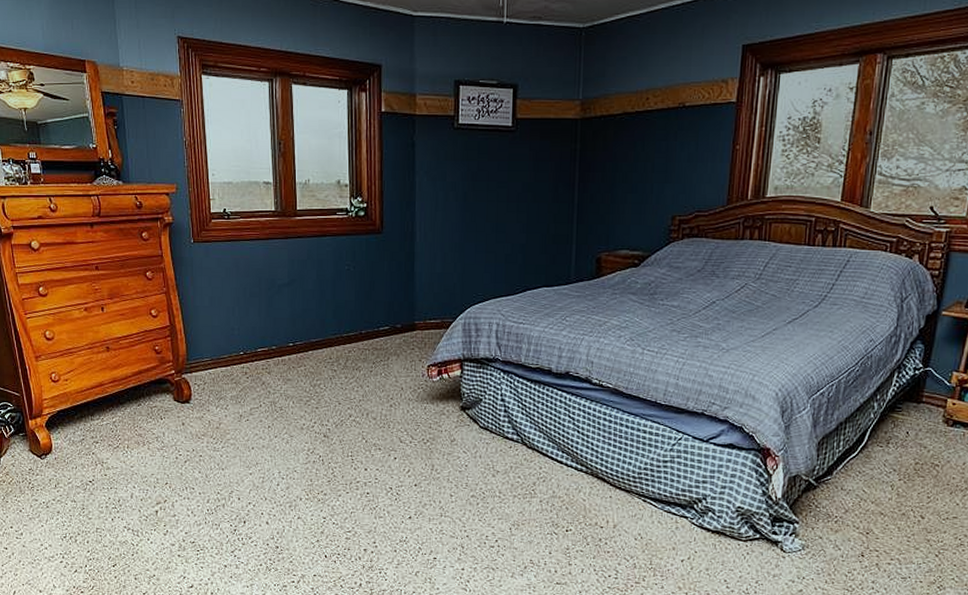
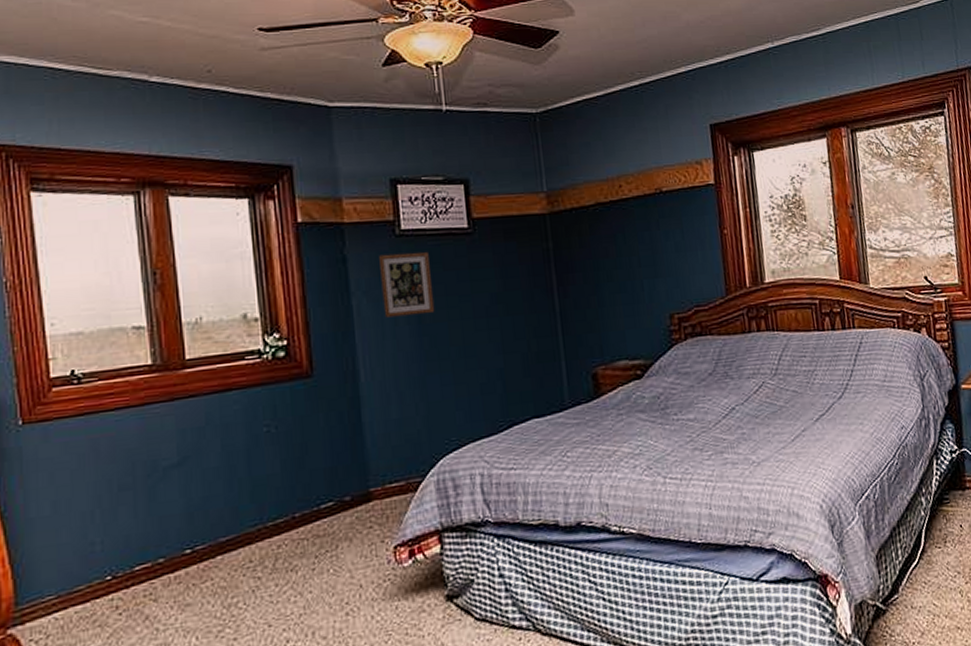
picture frame: none [439,143,478,194] -> present [379,252,435,318]

